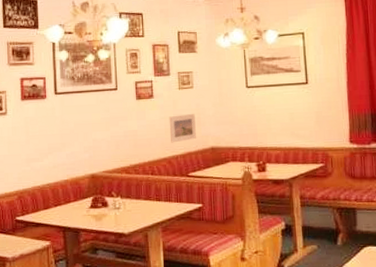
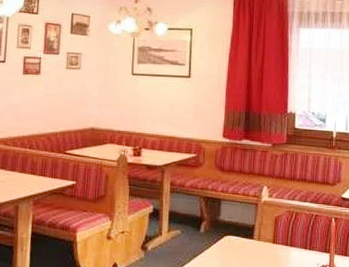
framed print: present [169,114,196,143] -> none [52,93,79,120]

